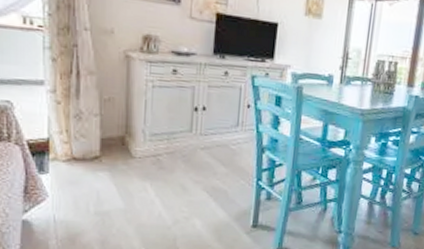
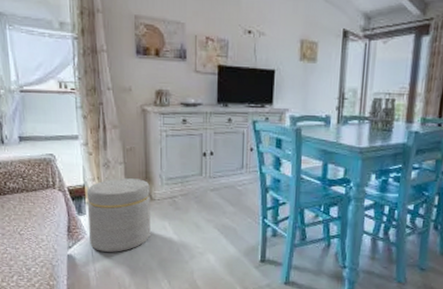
ottoman: none [51,132,130,217] -> present [86,178,151,252]

